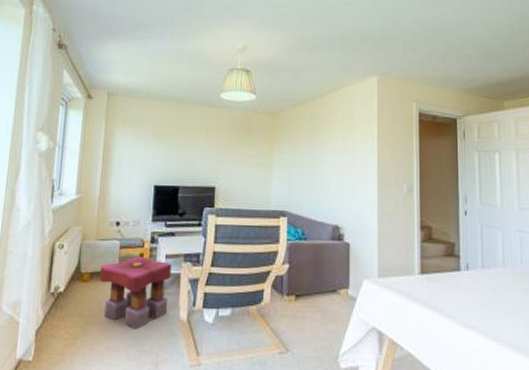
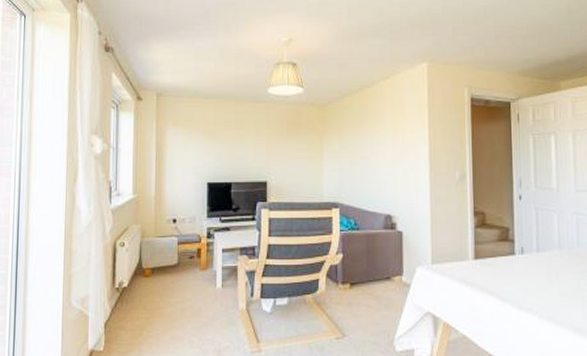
stool: present [99,256,172,329] -> none [160,251,229,319]

